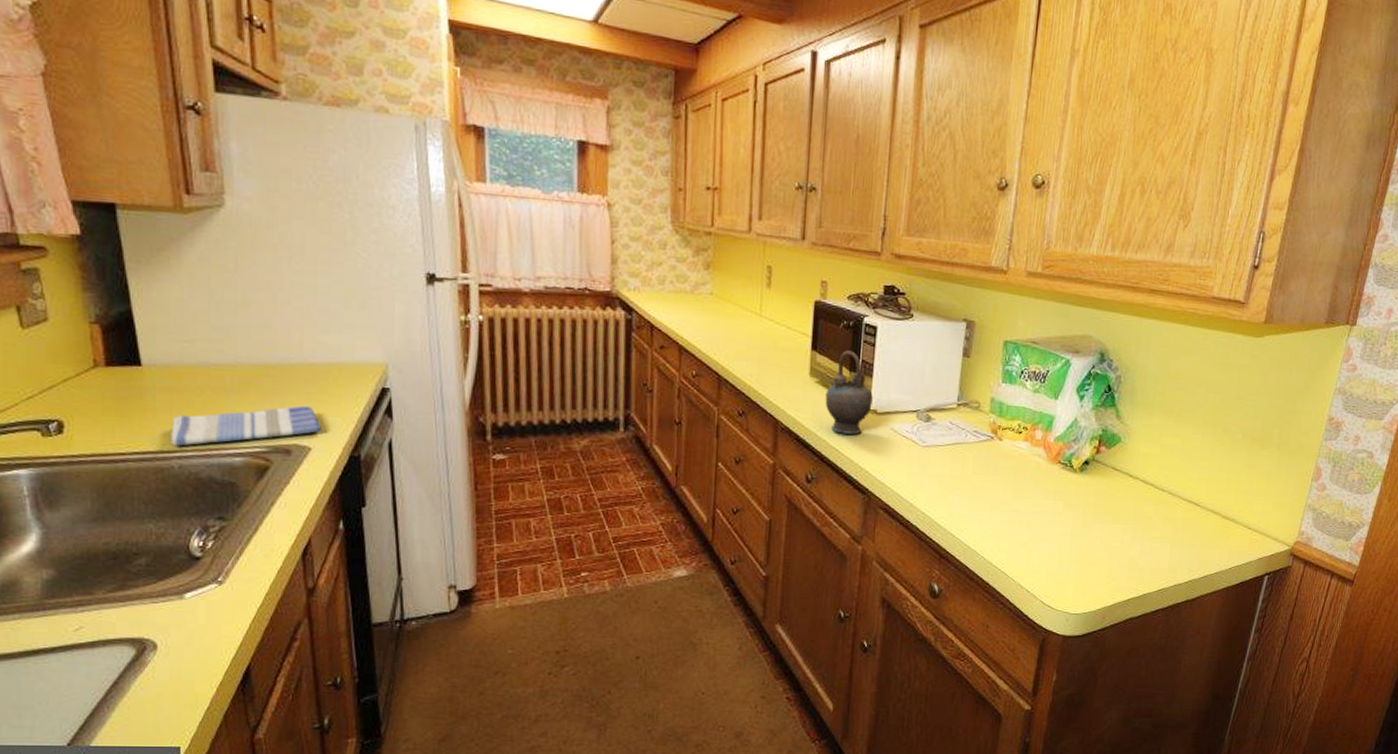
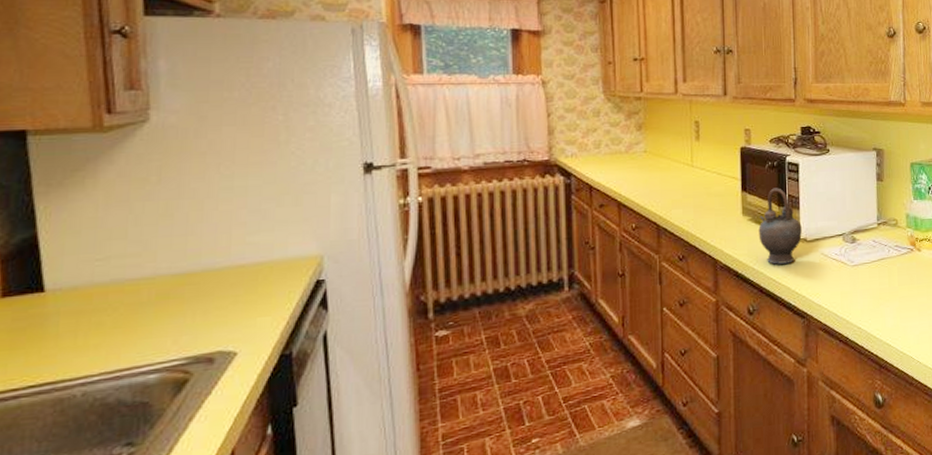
dish towel: present [171,405,322,447] -> none [74,309,249,373]

